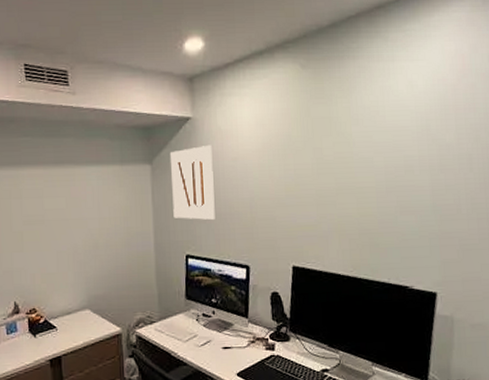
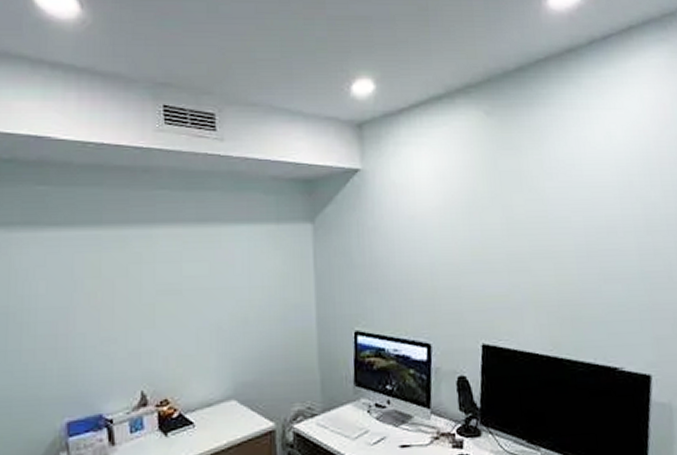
wall art: present [169,144,215,220] -> none [335,200,390,289]

